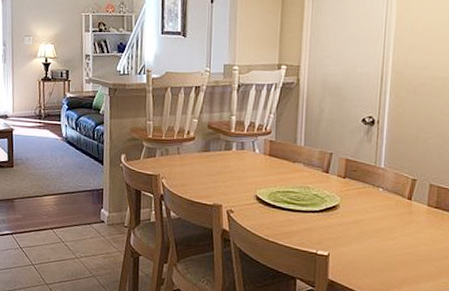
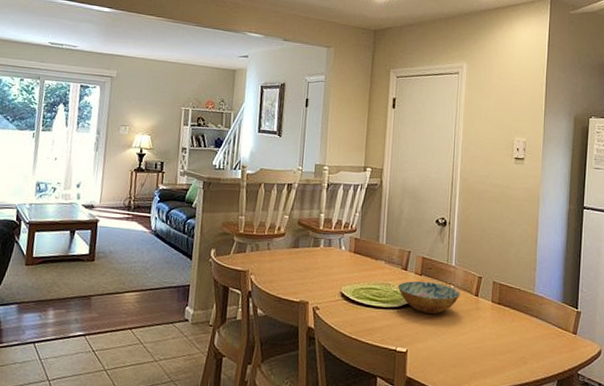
bowl: none [318,183,390,218] -> present [398,280,460,314]

